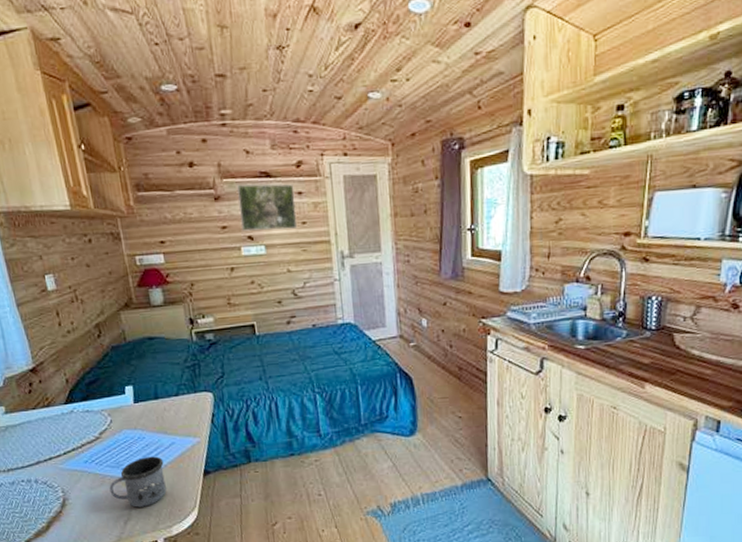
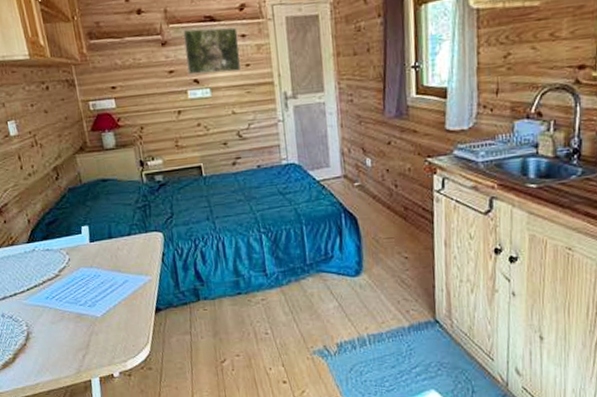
mug: present [109,456,167,508] -> none [68,293,121,342]

